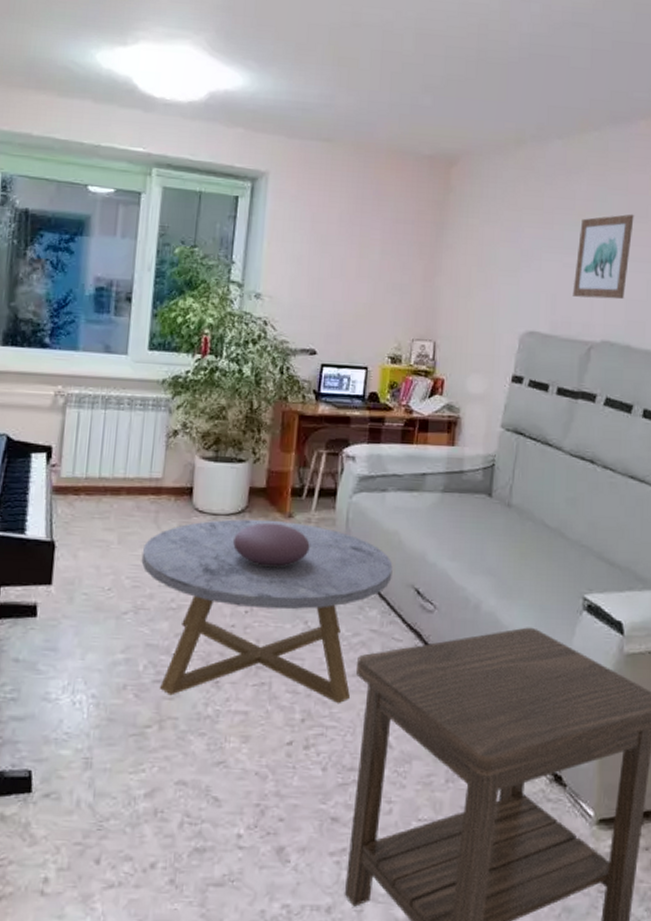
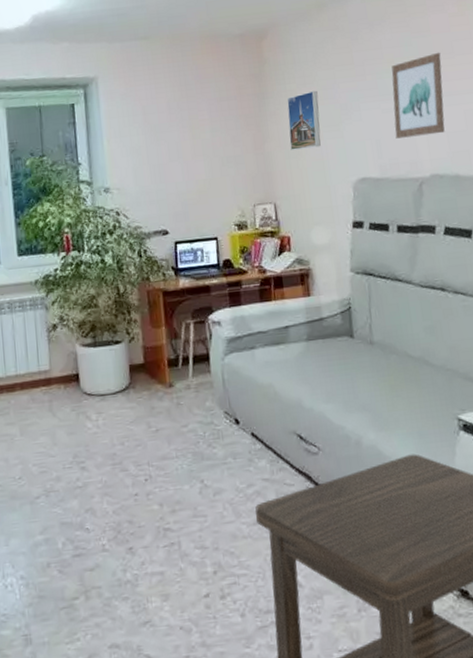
coffee table: present [141,519,393,703] -> none [43,391,274,567]
decorative bowl: present [233,522,310,567] -> none [123,394,194,435]
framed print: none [461,229,500,291] -> present [287,90,321,150]

